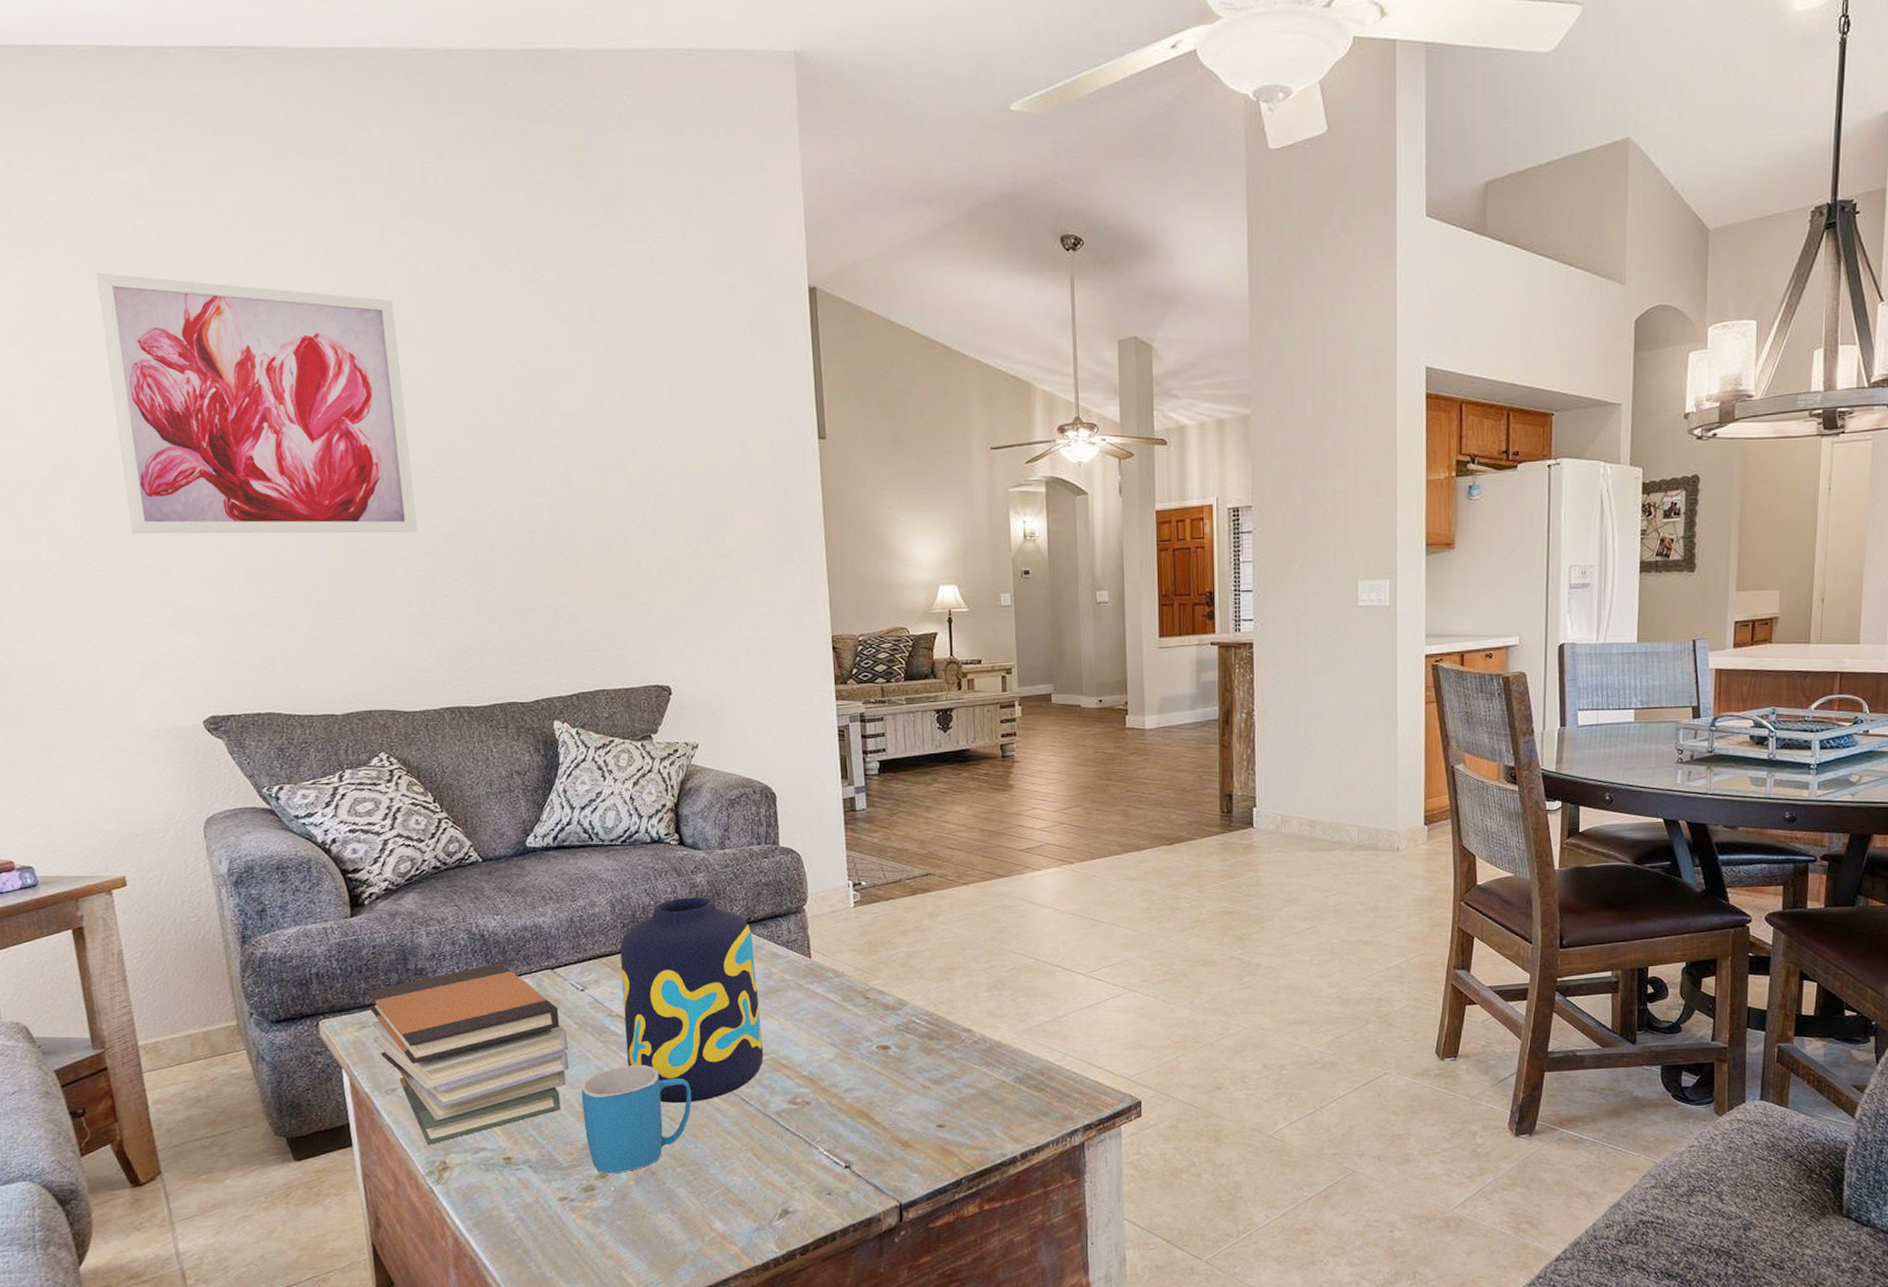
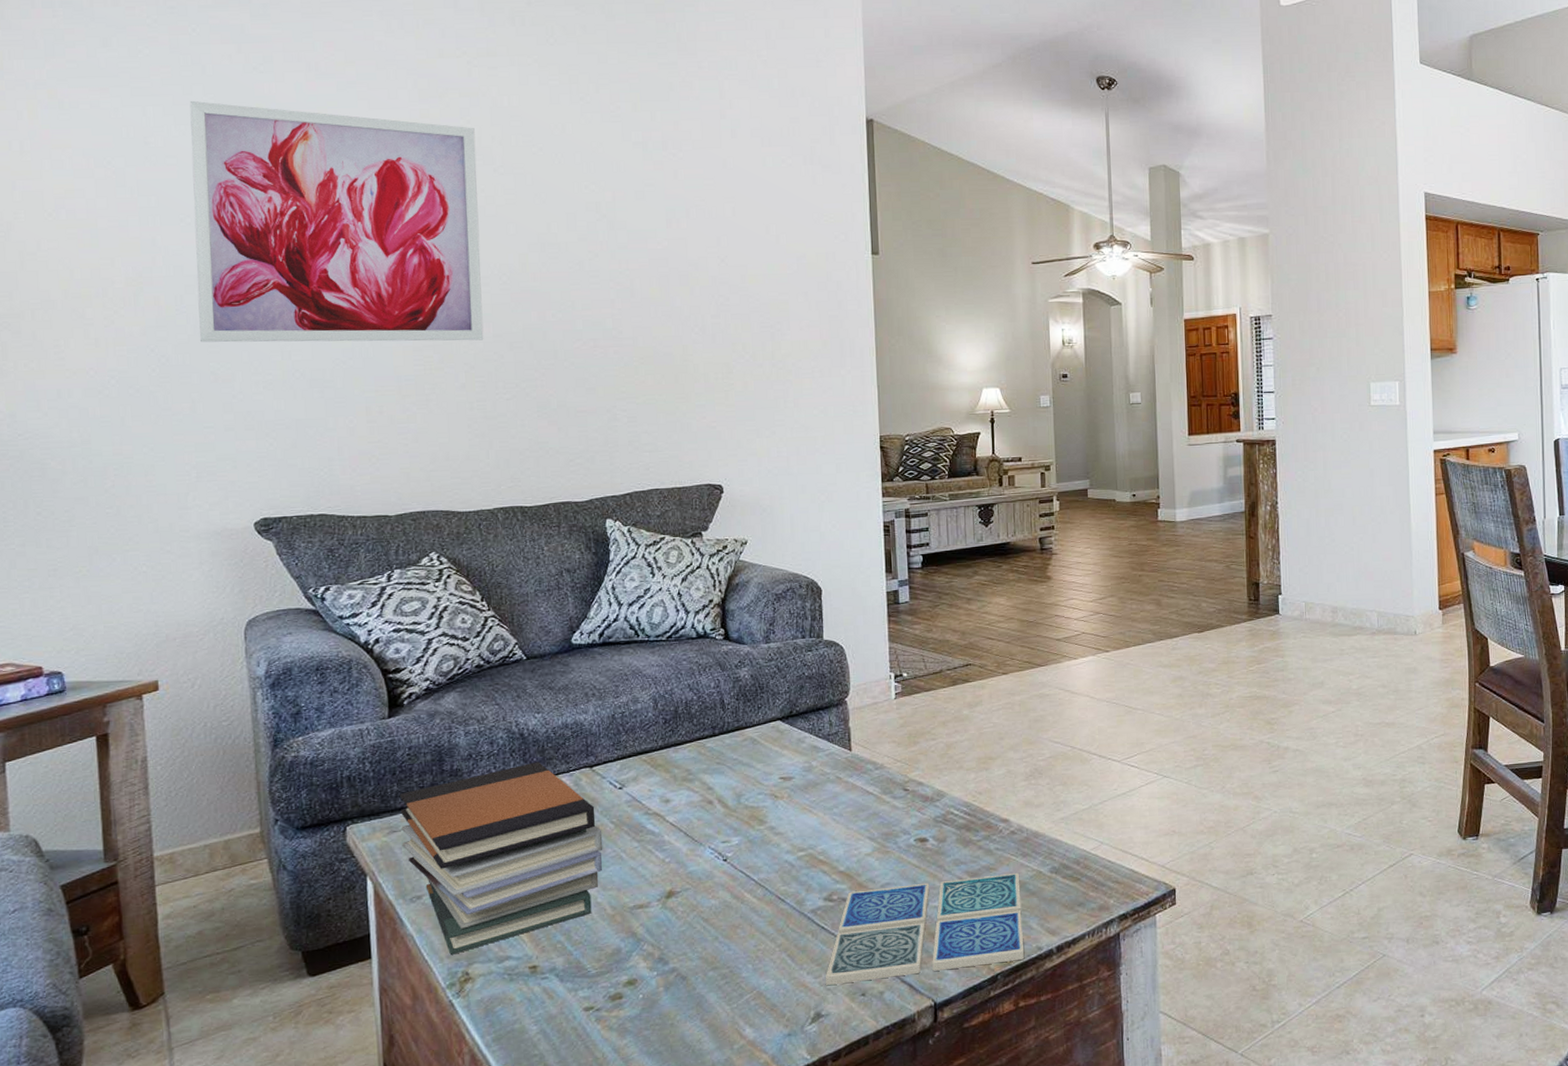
mug: present [580,1065,692,1174] -> none [613,864,727,981]
vase: present [620,897,764,1103] -> none [660,691,801,904]
drink coaster: none [791,1081,988,1185] -> present [825,872,1024,986]

